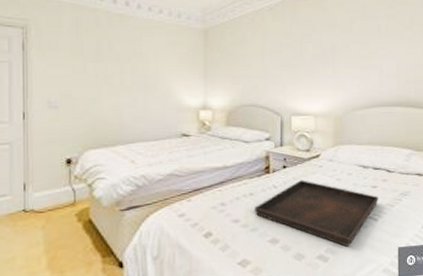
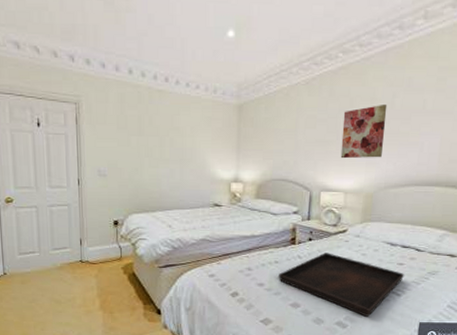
wall art: none [307,29,347,82] -> present [340,103,388,159]

